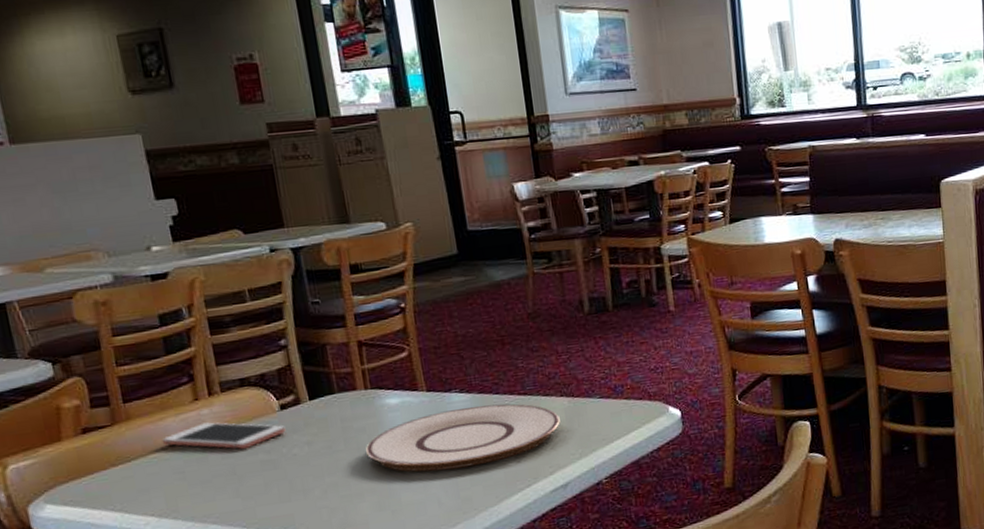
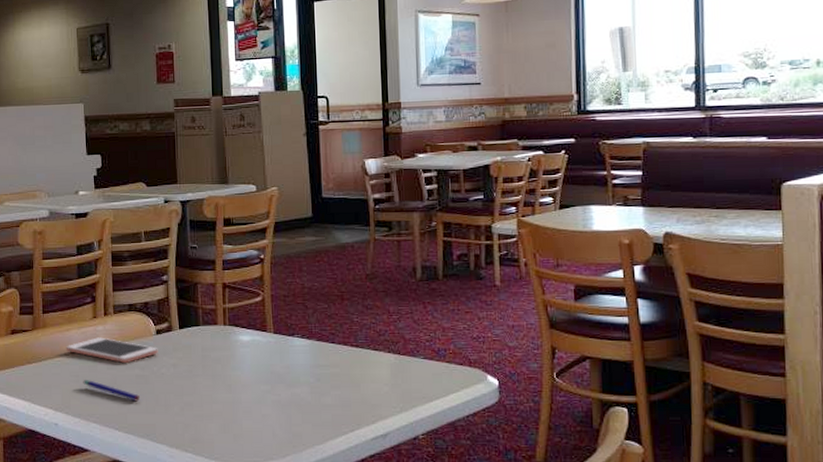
pen: none [191,475,269,492] -> present [83,380,140,402]
plate: present [365,403,560,472] -> none [218,351,386,405]

